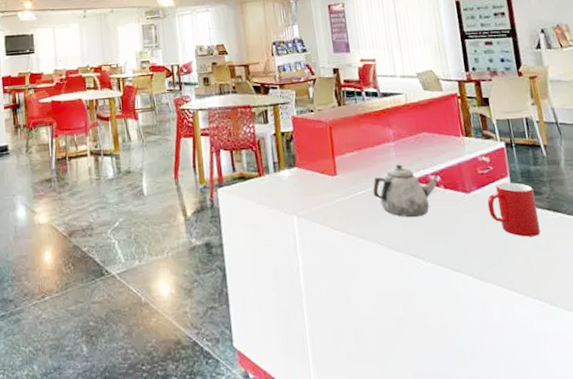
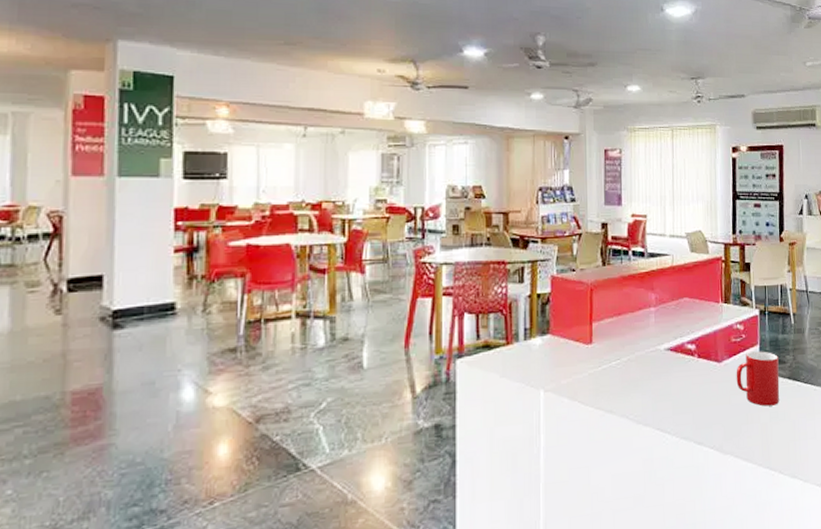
teapot: present [372,164,439,218] -> none [627,332,694,389]

